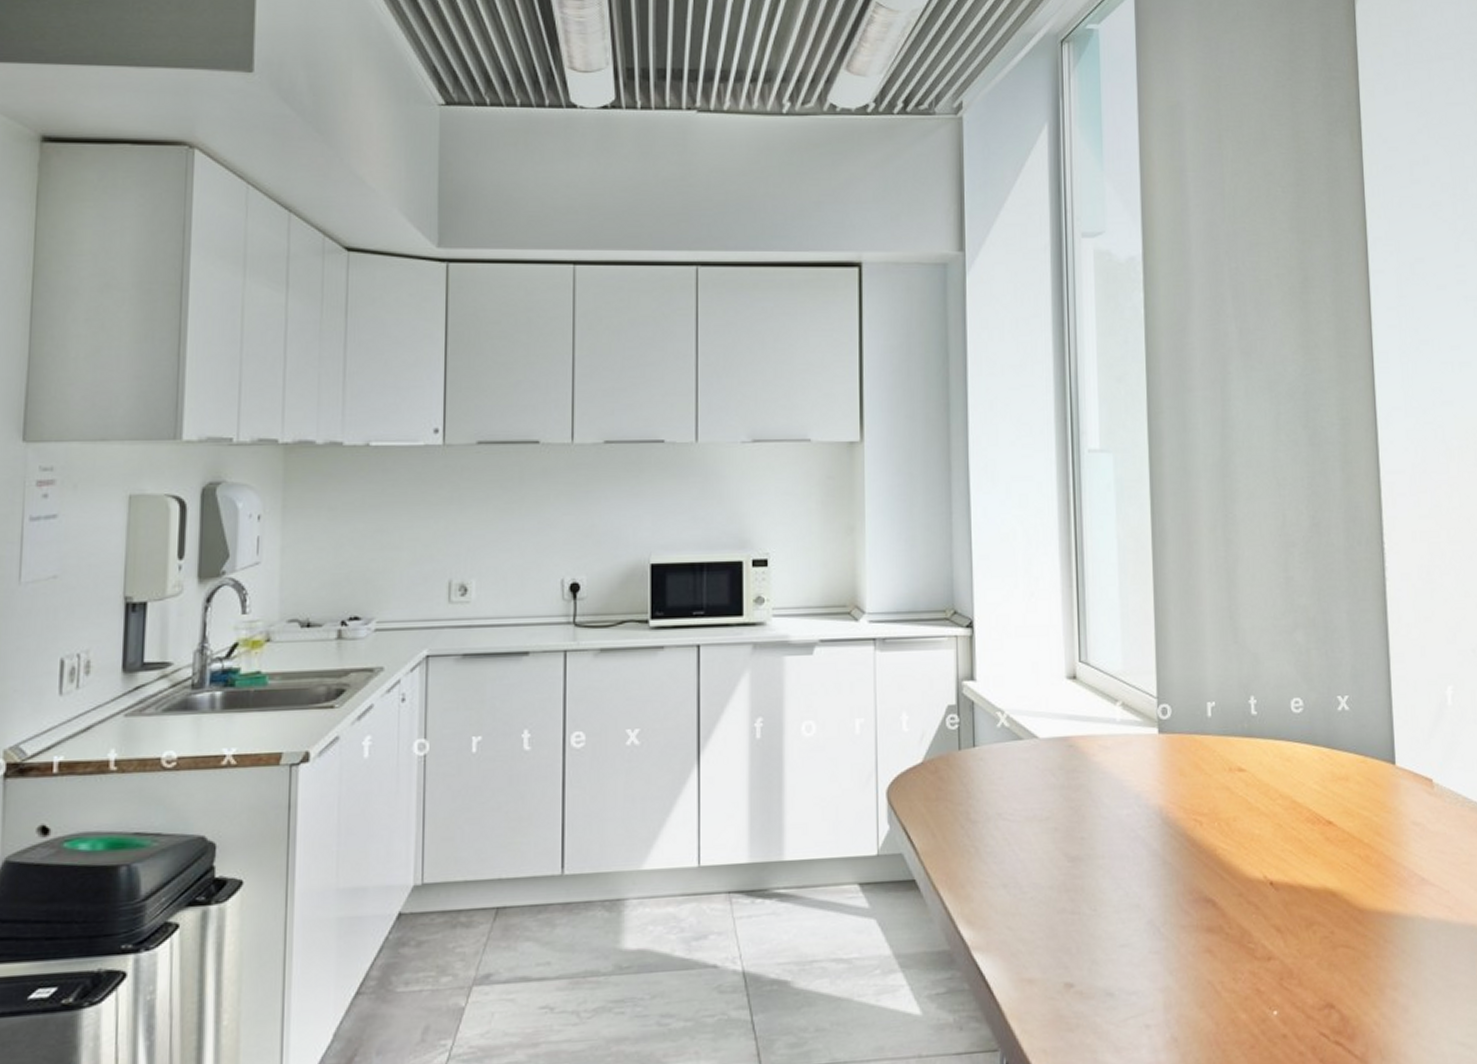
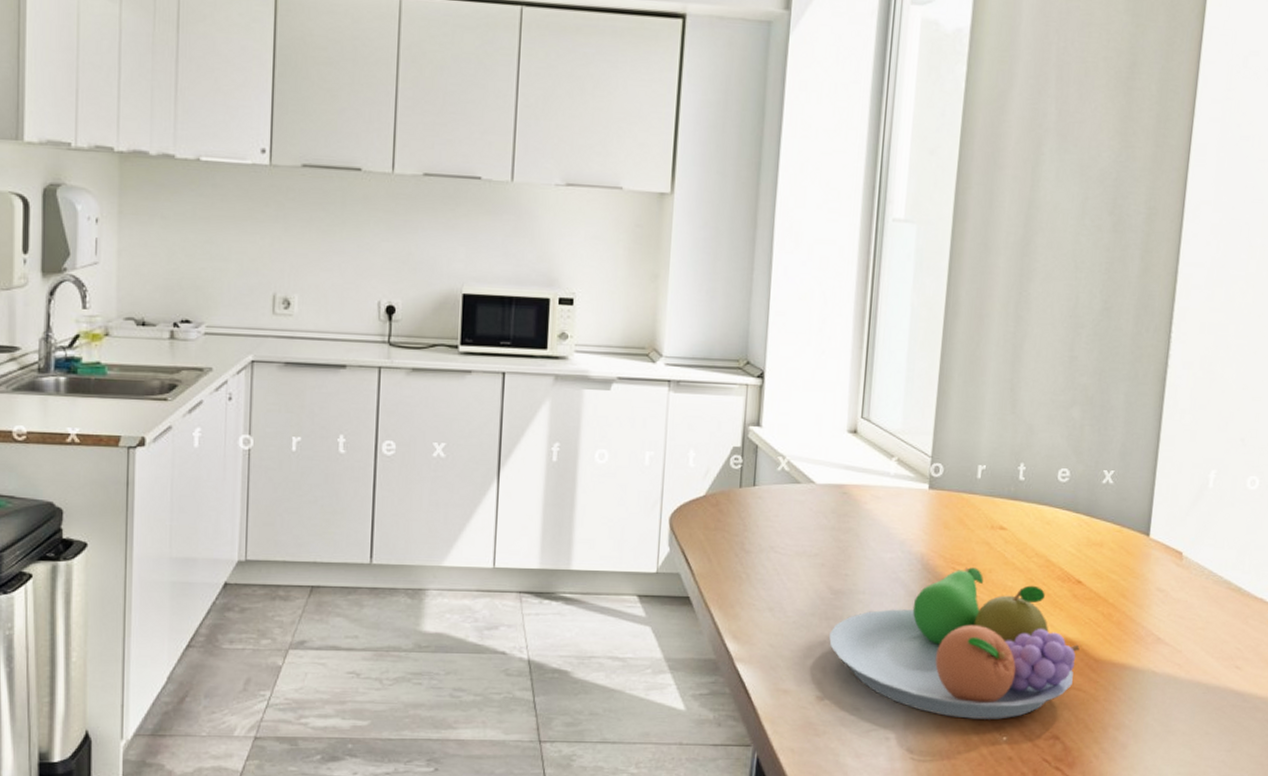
fruit bowl: none [1071,817,1341,994] -> present [829,567,1080,719]

